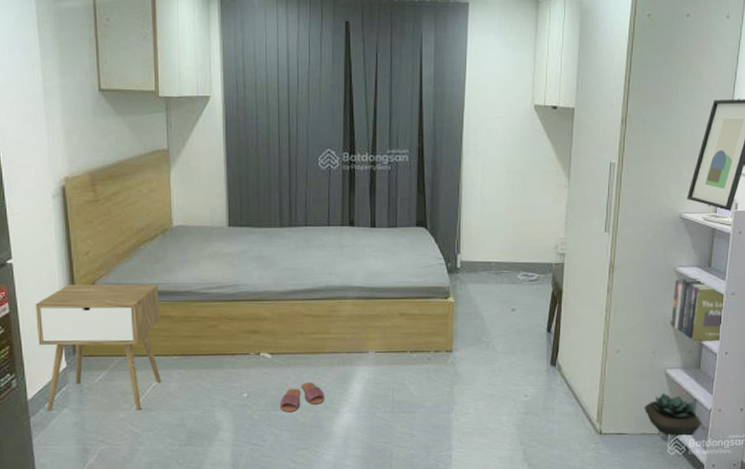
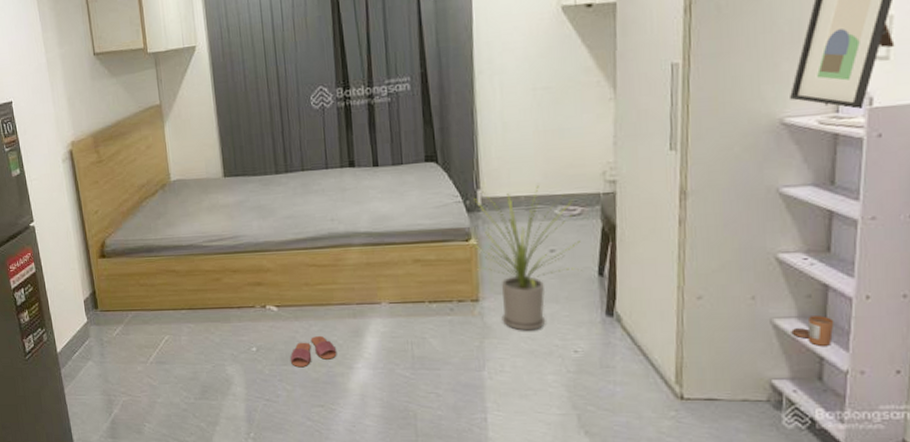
nightstand: present [35,284,161,411] -> none [56,239,173,363]
house plant: none [449,254,535,378] -> present [471,186,582,331]
succulent plant: present [644,393,702,436] -> none [743,350,835,404]
books: present [671,278,724,342] -> none [776,200,860,283]
candle: none [677,367,705,390] -> present [791,316,834,346]

